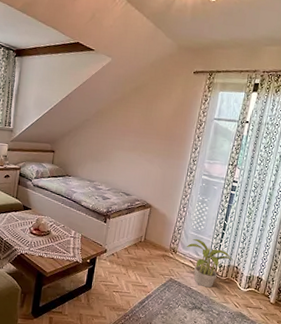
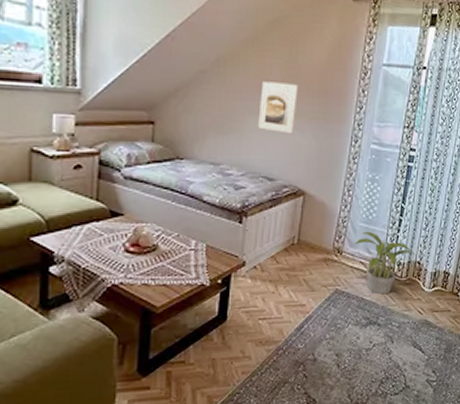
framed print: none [121,128,151,165] -> present [257,81,299,134]

